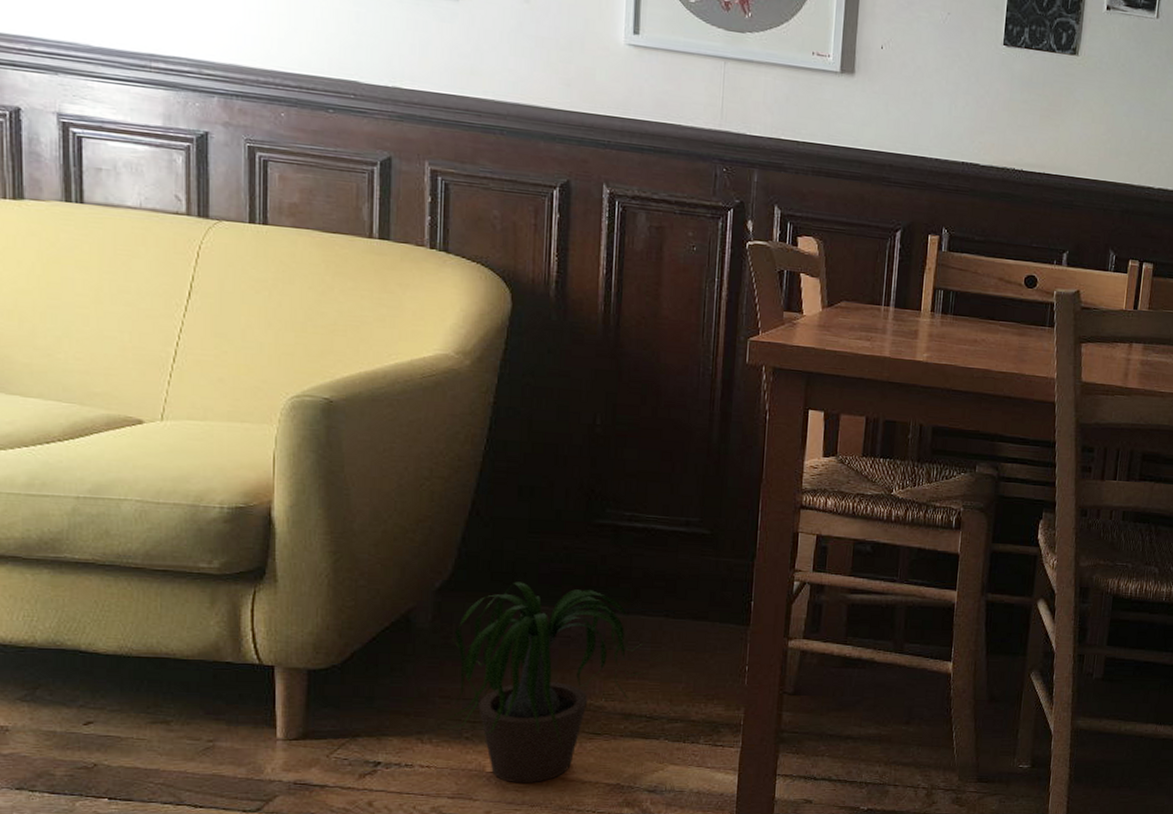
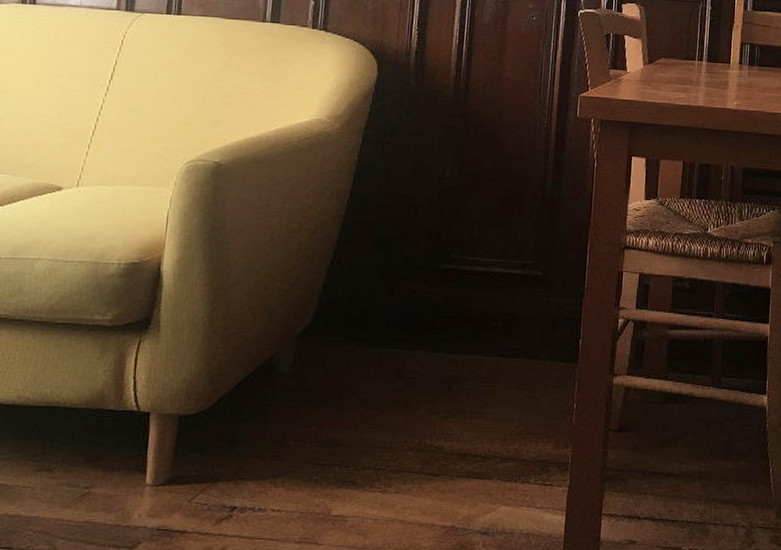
potted plant: present [443,582,649,784] -> none [295,326,484,527]

